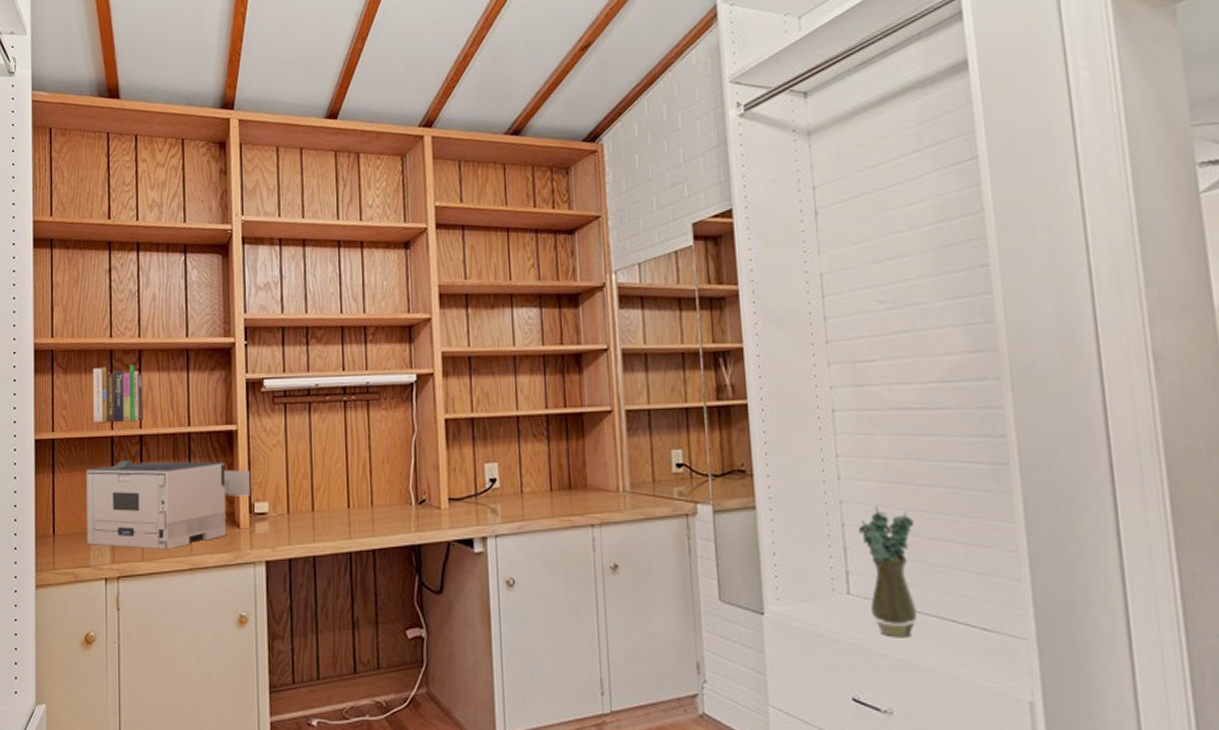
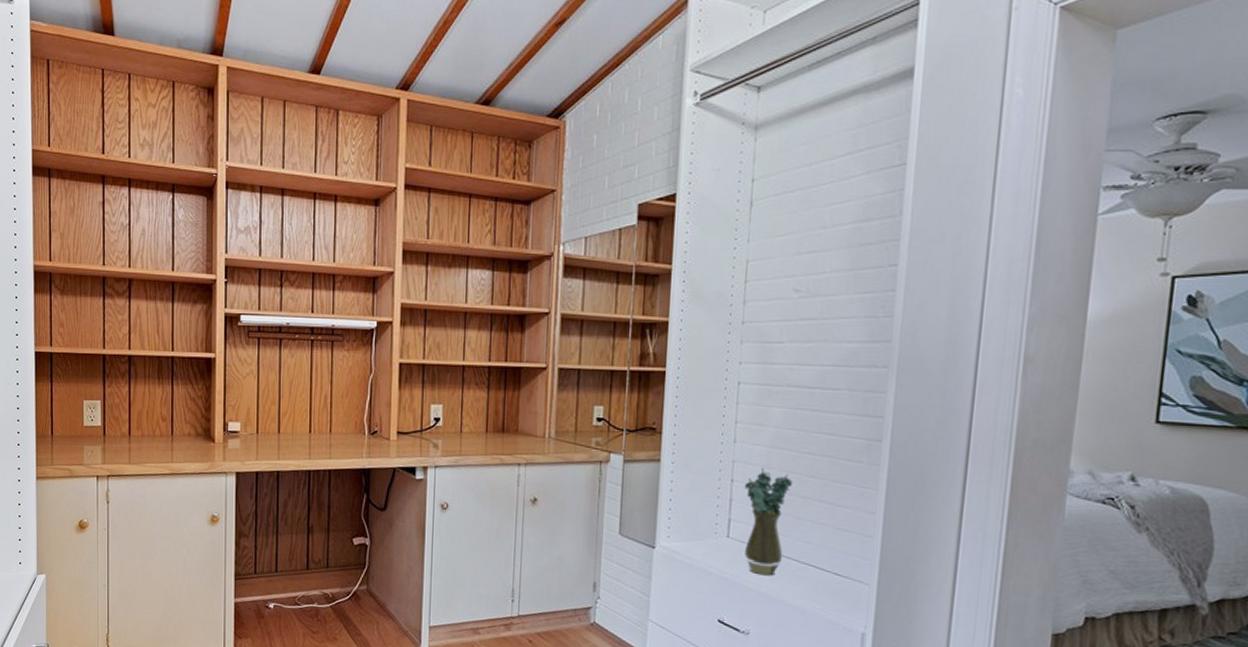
printer: present [87,460,251,550] -> none [81,376,226,457]
books: present [93,364,144,422] -> none [87,291,132,342]

